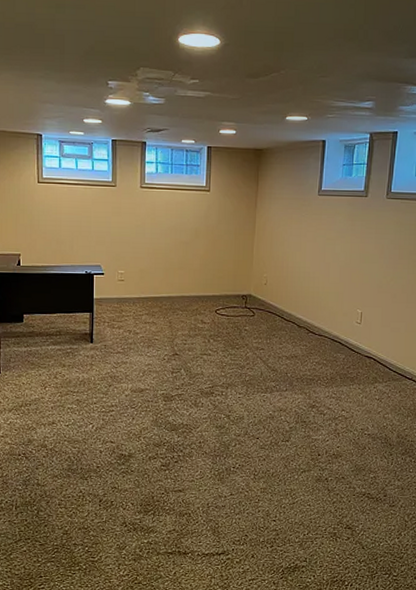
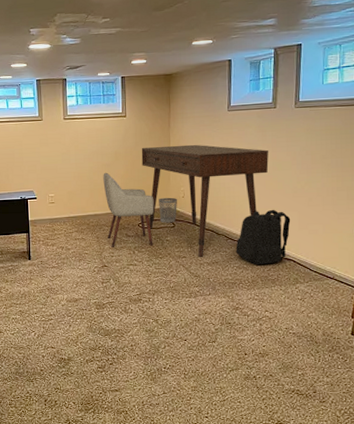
chair: none [180,251,234,335] -> present [103,172,154,247]
desk: none [223,227,356,350] -> present [141,144,269,257]
wastebasket: none [239,283,260,311] -> present [159,197,178,223]
backpack: none [316,303,374,362] -> present [235,209,291,266]

